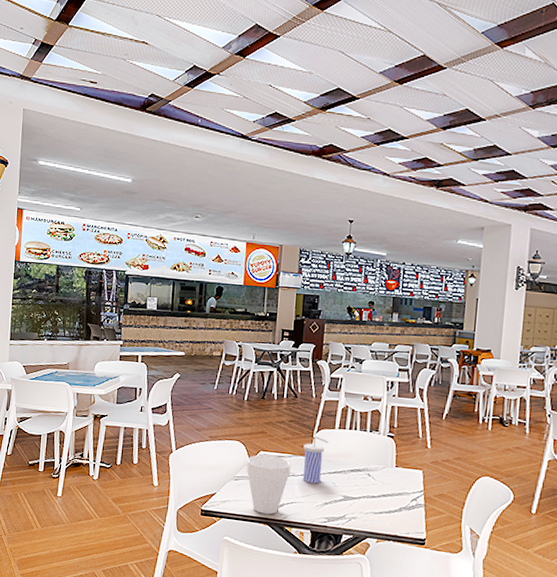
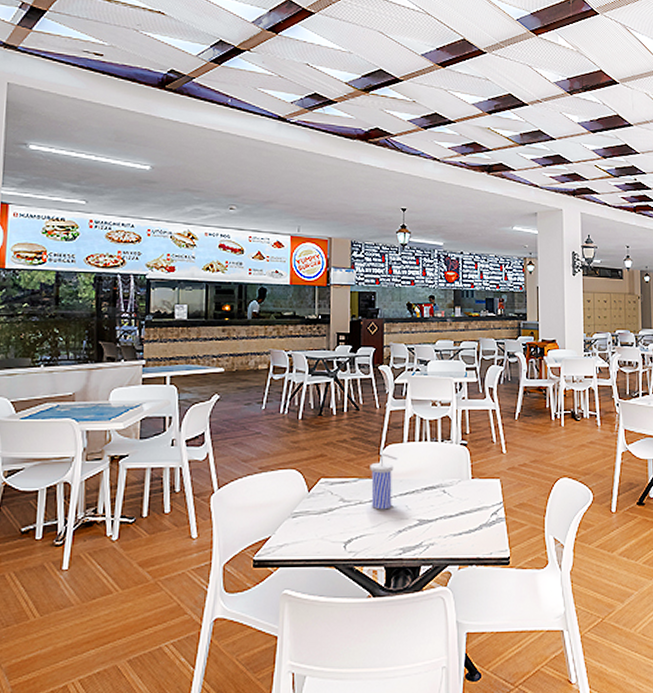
cup: present [246,454,291,515] -> none [305,482,357,555]

